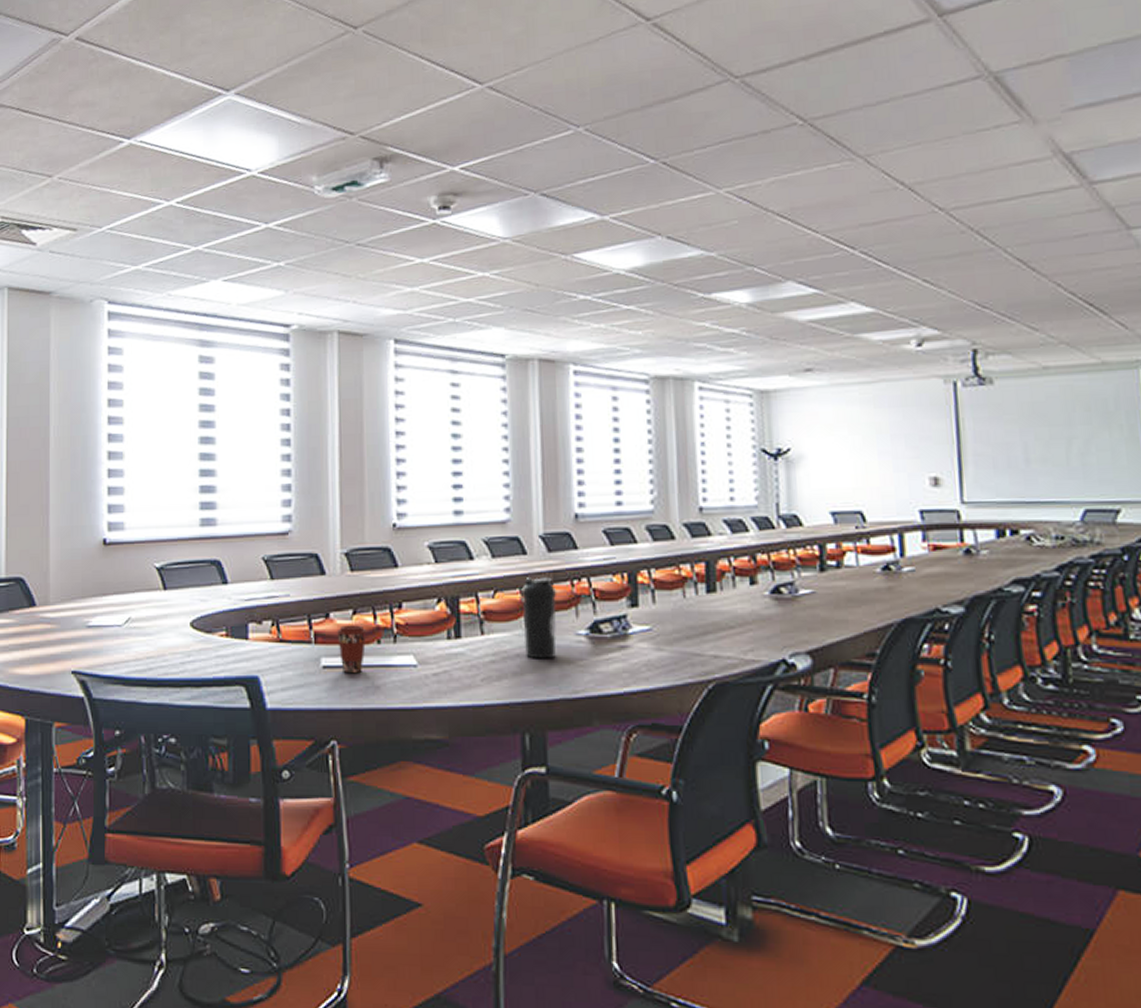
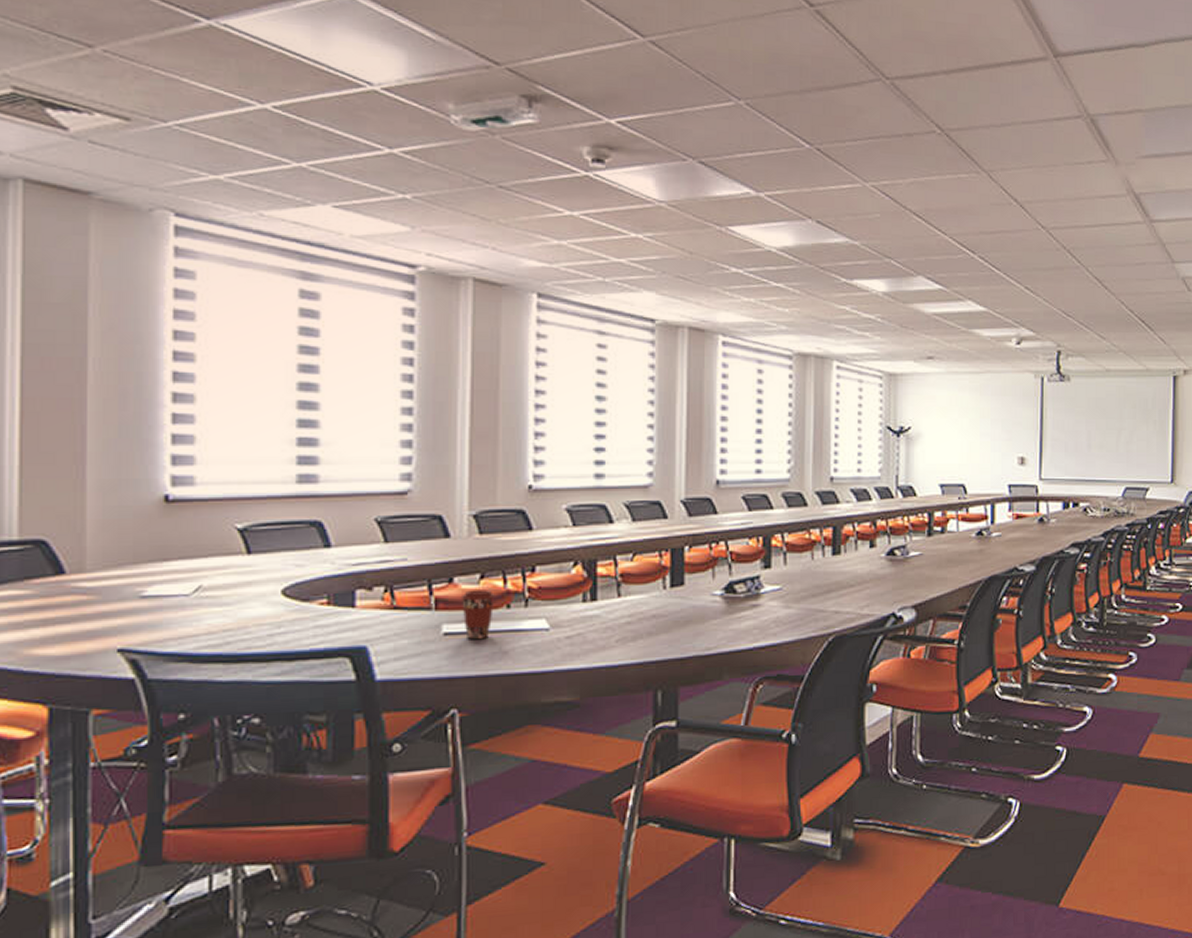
water bottle: present [520,577,557,659] -> none [659,541,696,619]

